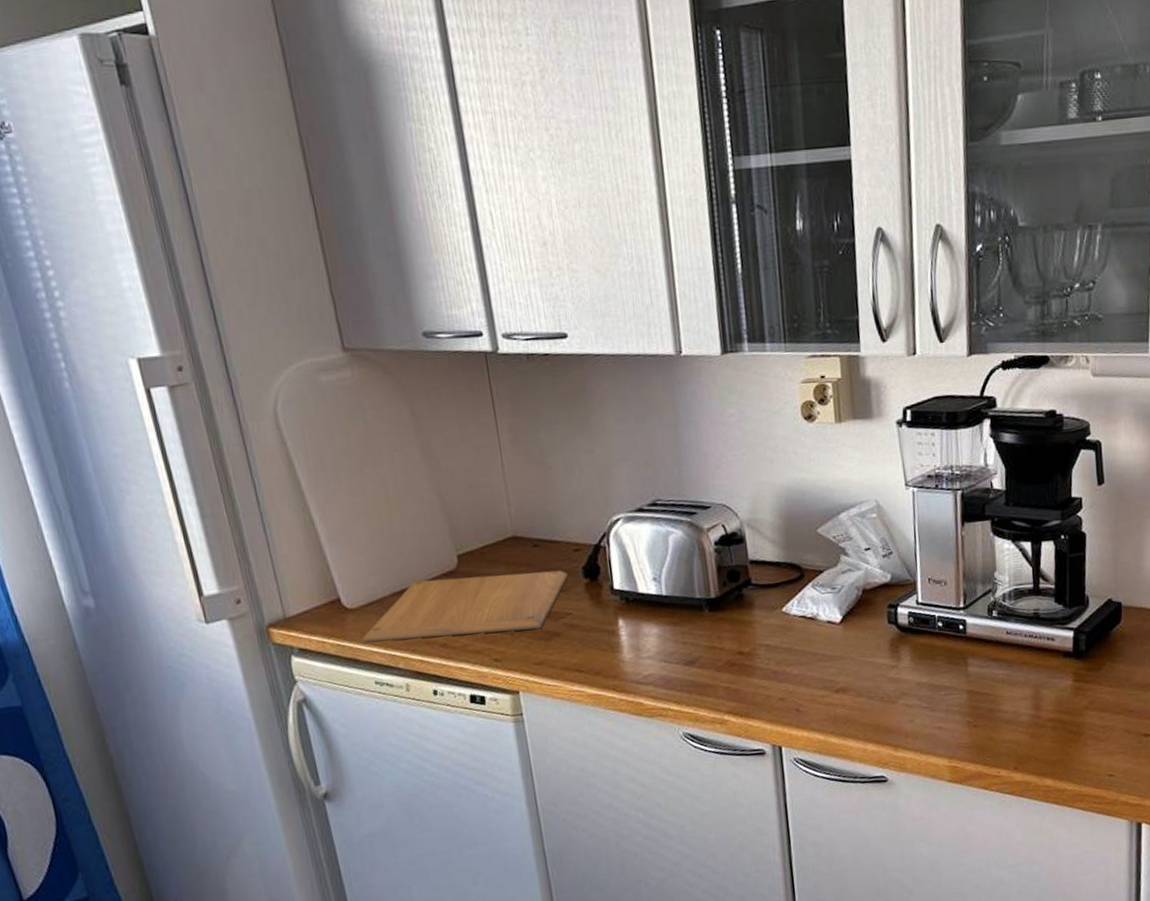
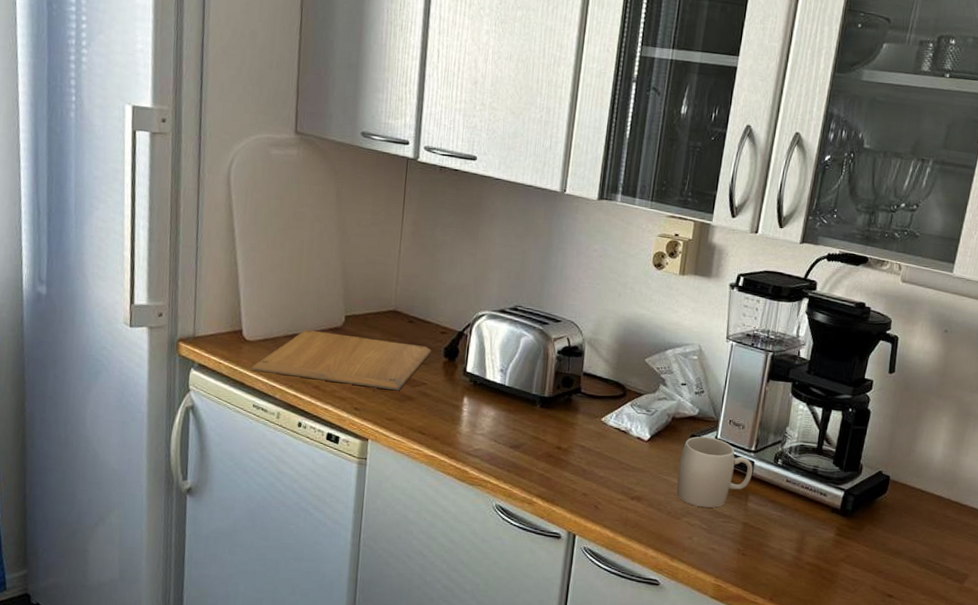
mug: none [881,602,967,685] -> present [676,436,753,508]

